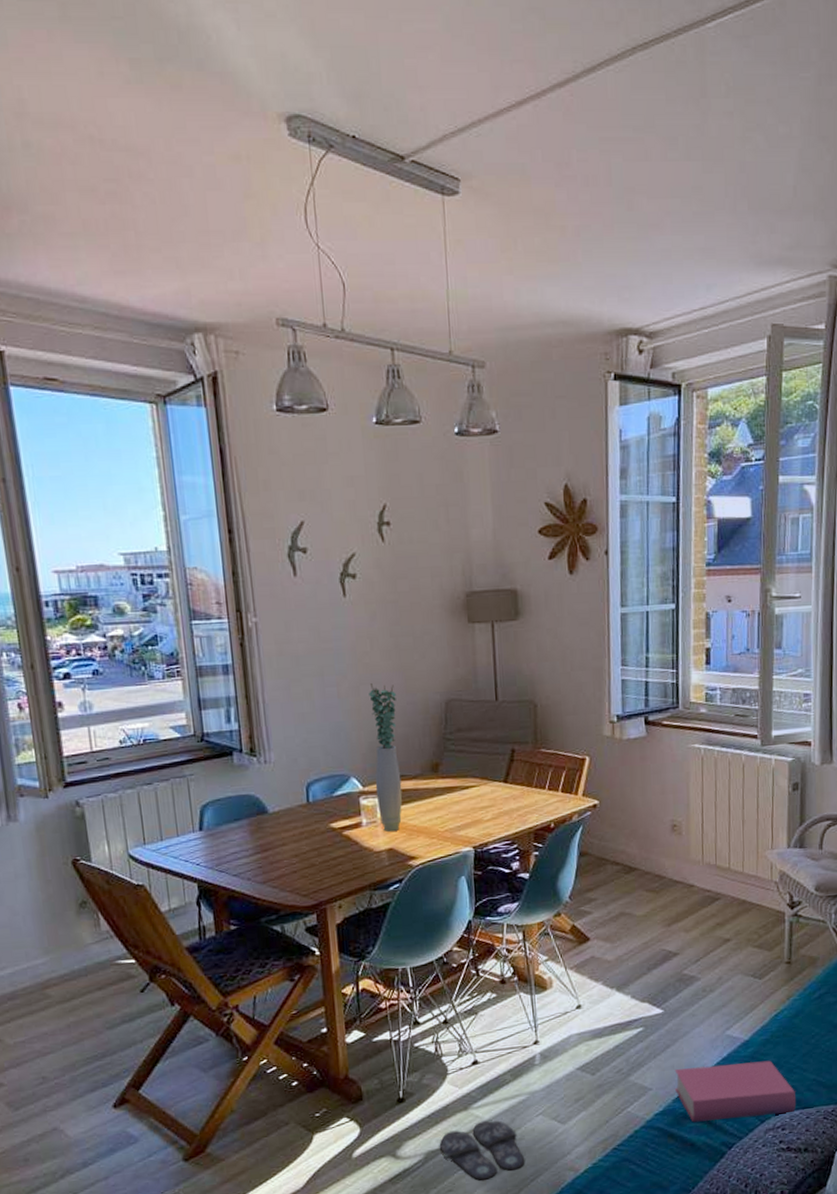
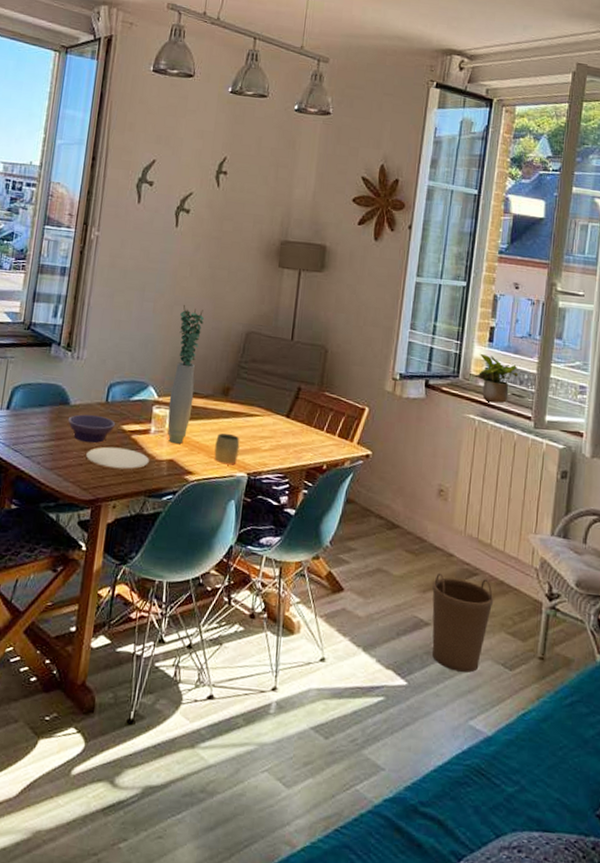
bowl: none [269,818,323,849] -> present [67,414,116,444]
plate: none [298,846,367,870] -> present [86,446,149,470]
mug: none [434,810,461,843] -> present [214,433,240,465]
slippers: present [440,1120,525,1181] -> none [159,764,243,834]
book: present [674,1060,796,1123] -> none [408,753,536,834]
basket: none [677,901,738,991] -> present [432,573,494,673]
potted plant: none [694,679,739,729] -> present [473,354,518,403]

